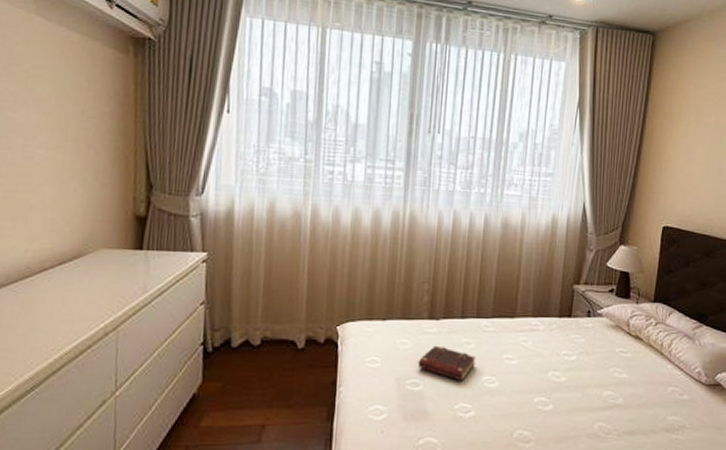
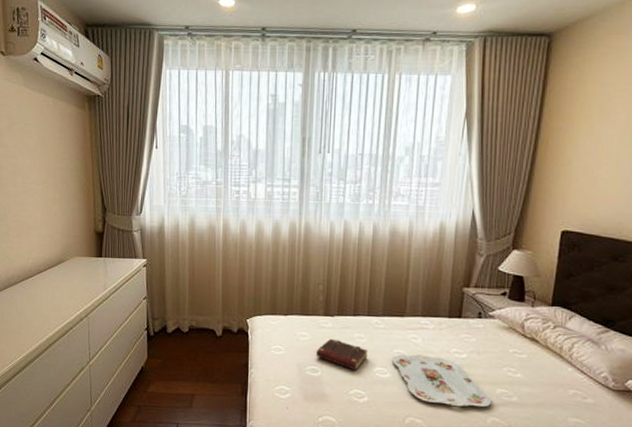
serving tray: none [500,359,598,414] -> present [391,354,491,408]

